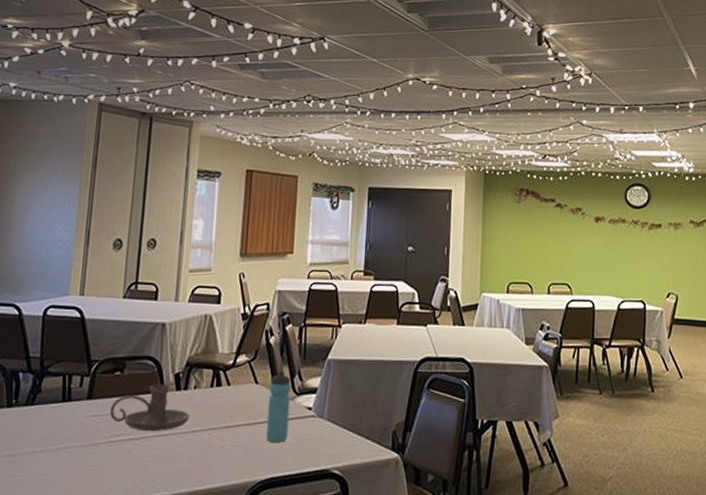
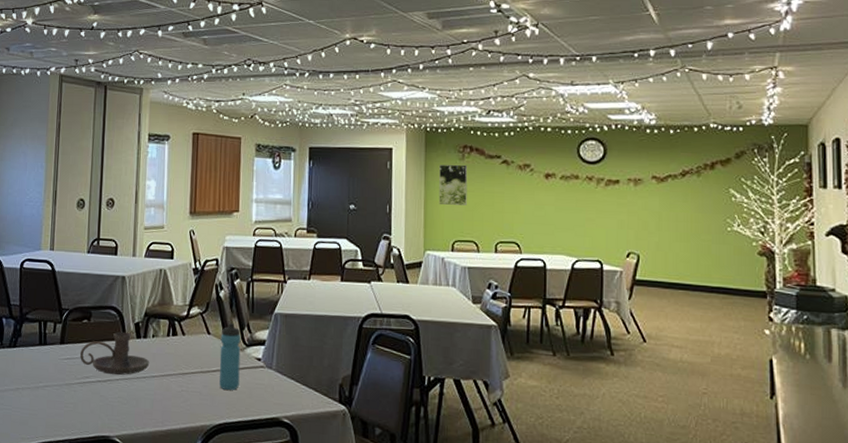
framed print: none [495,207,524,248] -> present [438,164,468,206]

